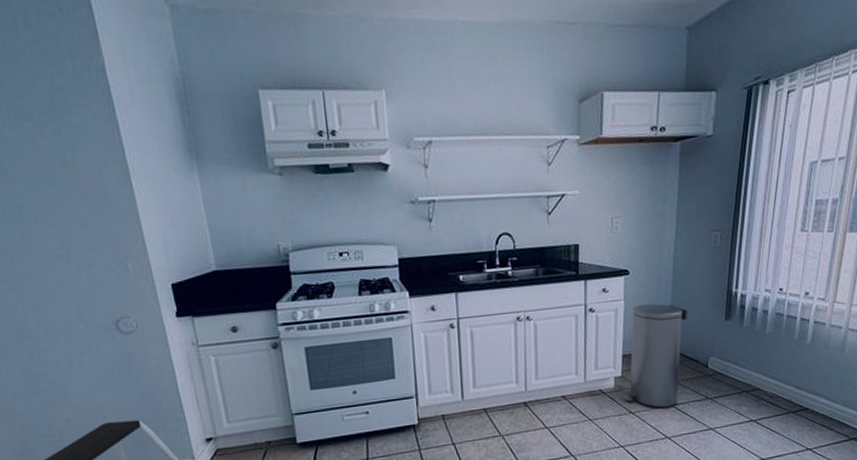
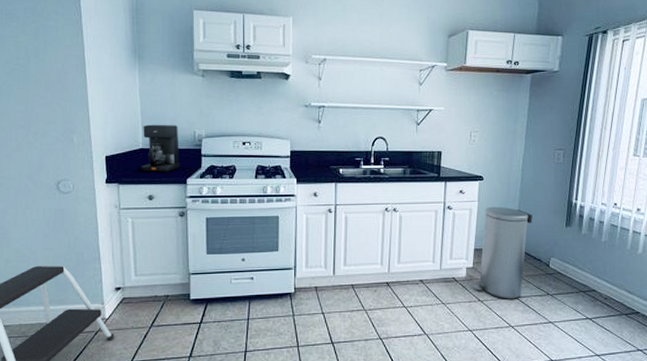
coffee maker: none [213,238,266,299] -> present [141,124,181,172]

